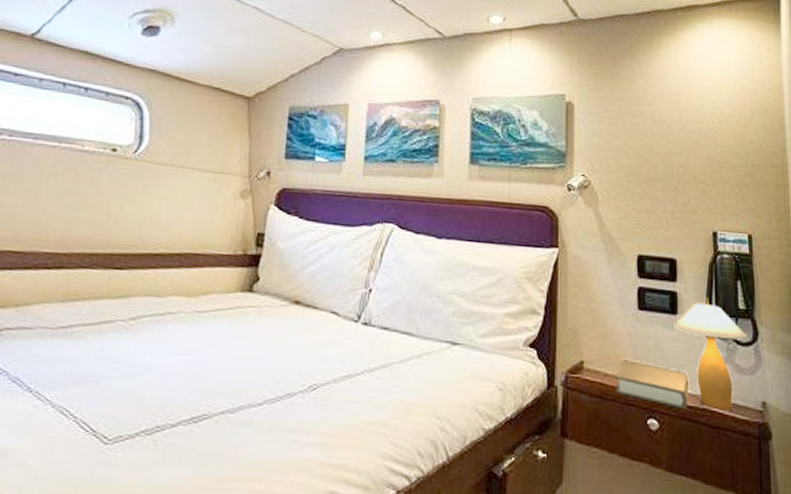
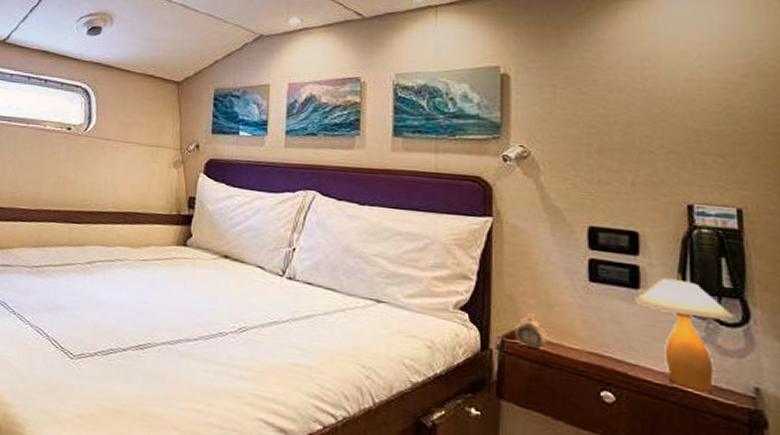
alarm clock: none [577,346,604,385] -> present [515,313,547,352]
book: present [614,360,690,410] -> none [559,330,655,387]

